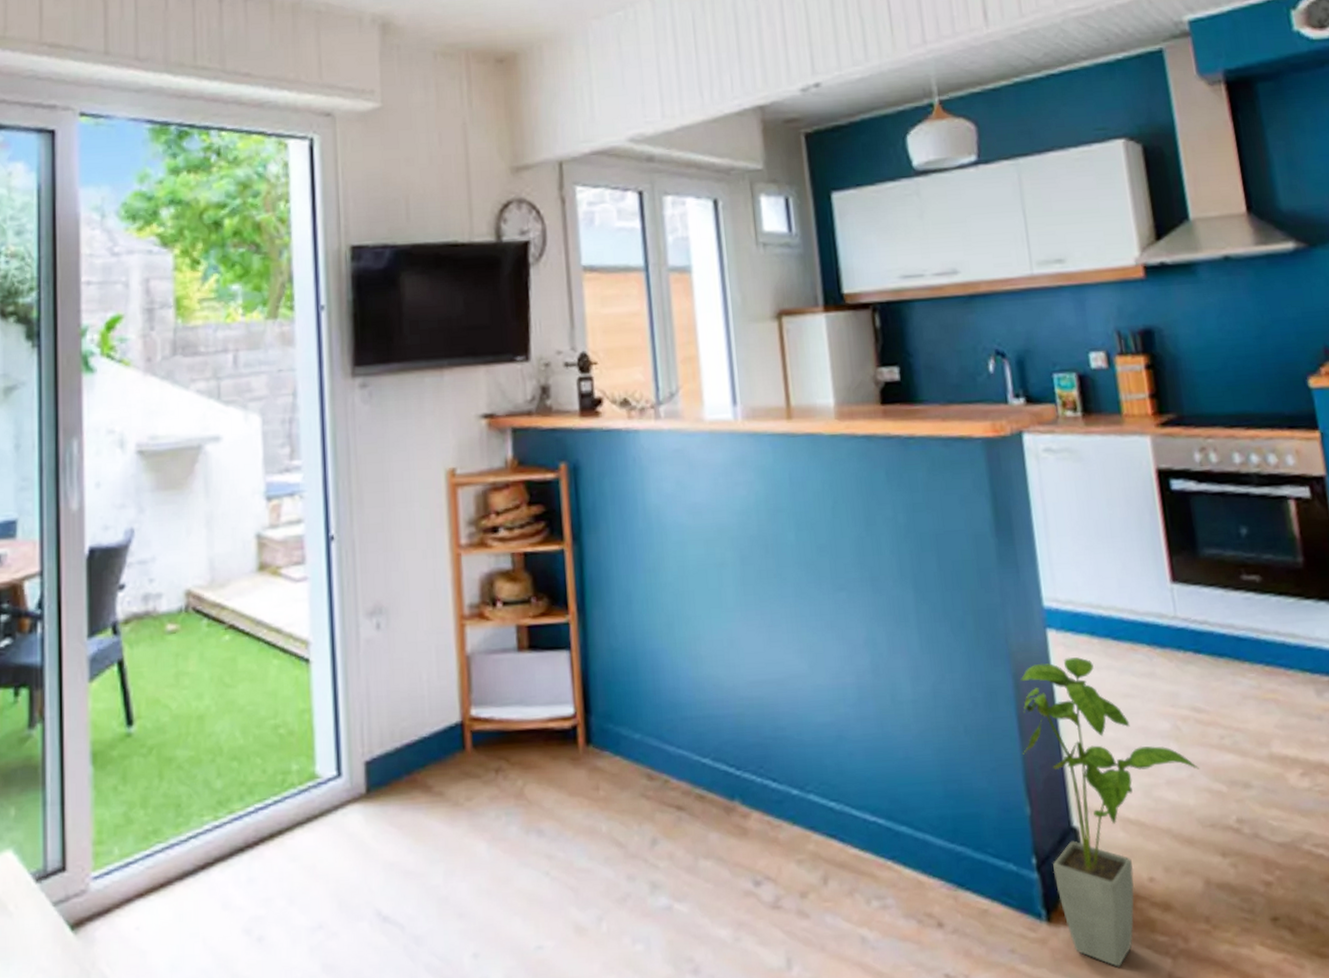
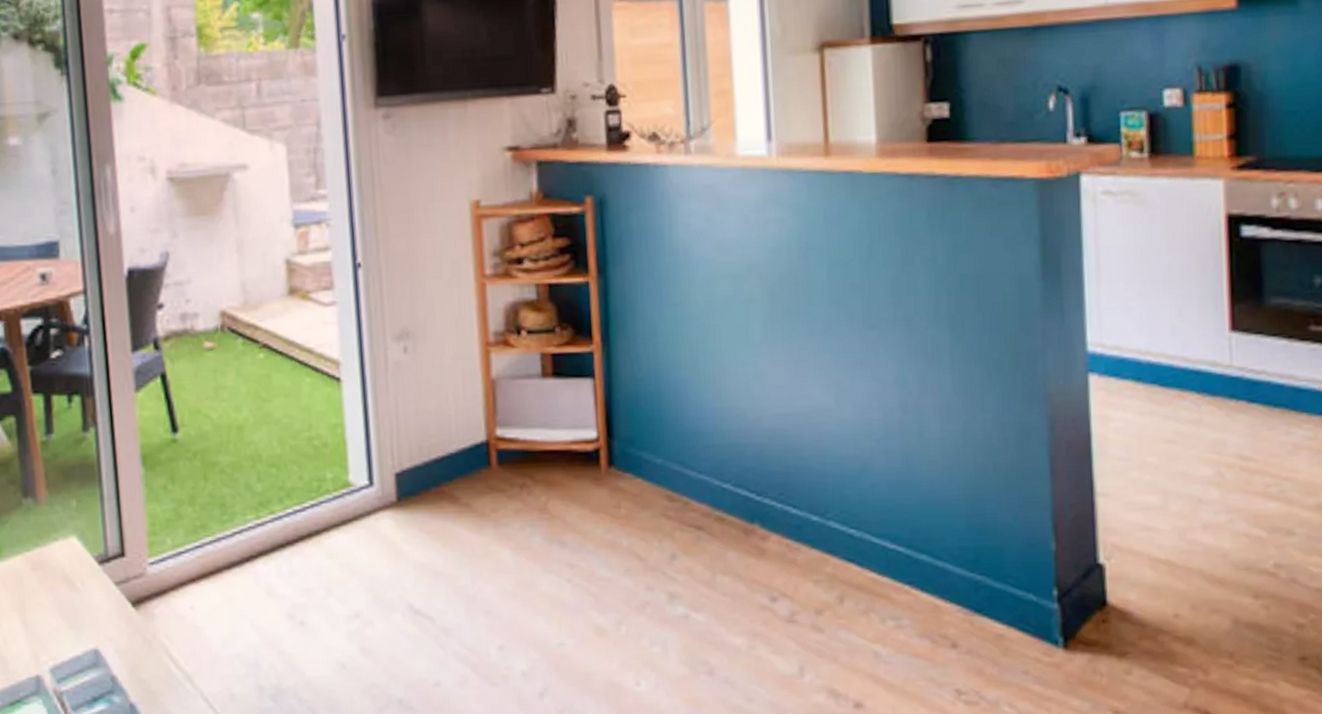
house plant: present [1020,657,1200,967] -> none [1051,402,1240,693]

